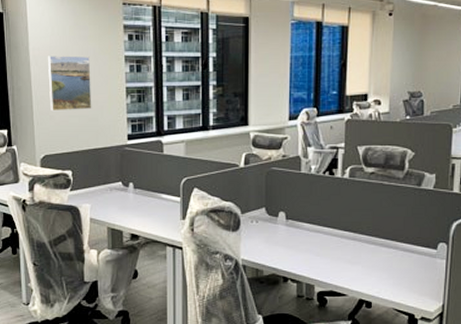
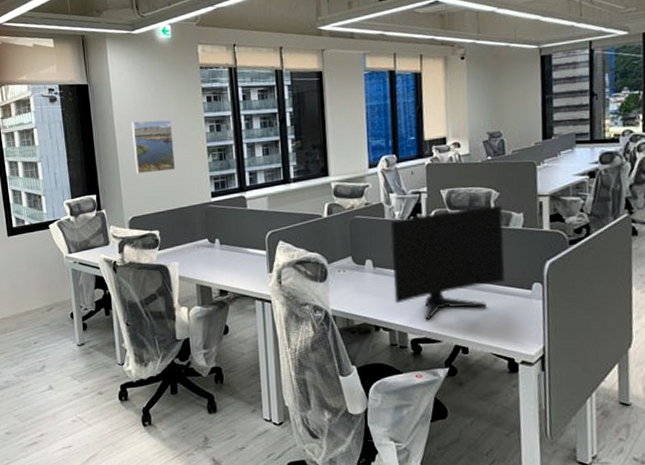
computer monitor: none [304,165,417,274] -> present [390,205,505,320]

